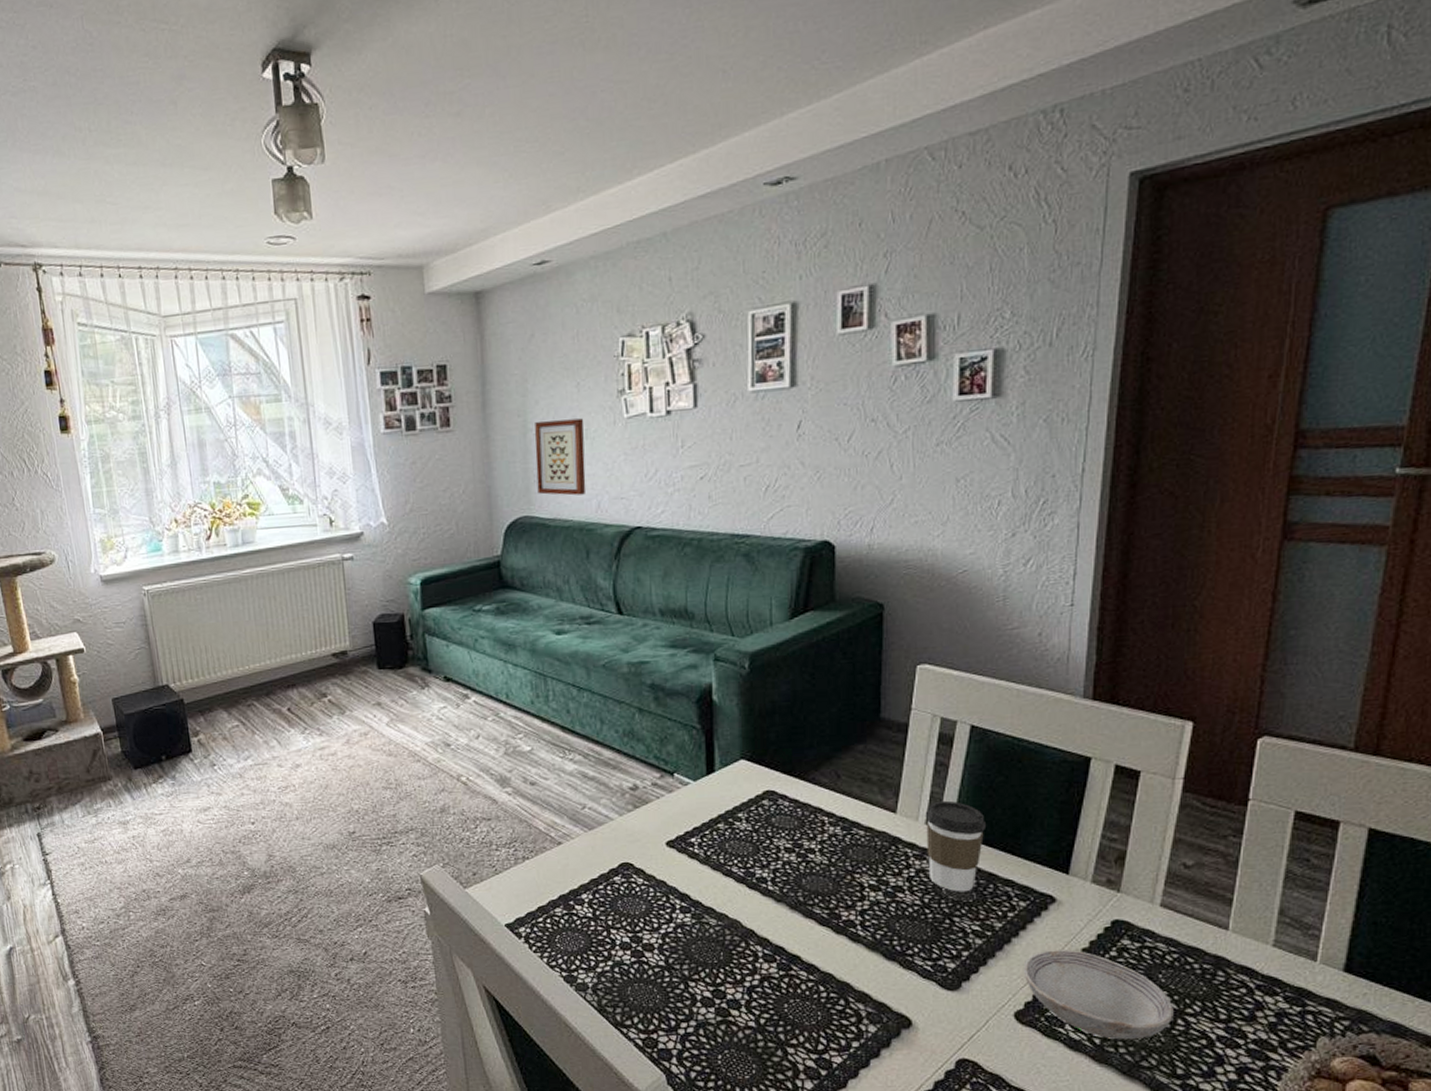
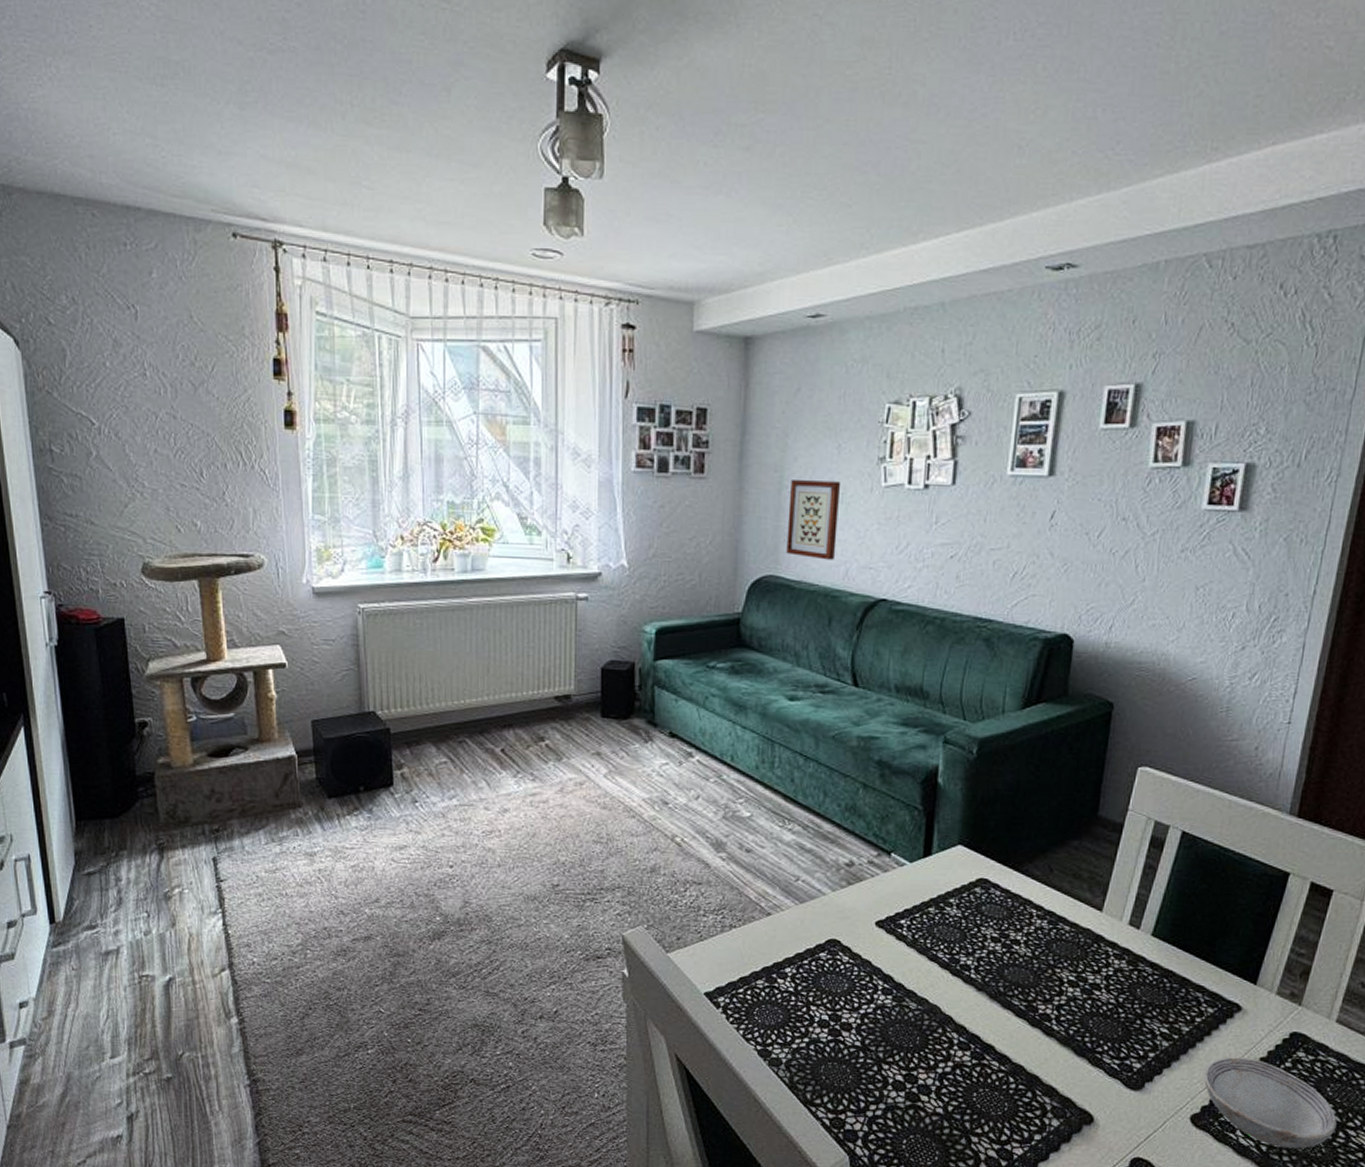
coffee cup: present [925,800,987,892] -> none [1126,903,1186,995]

